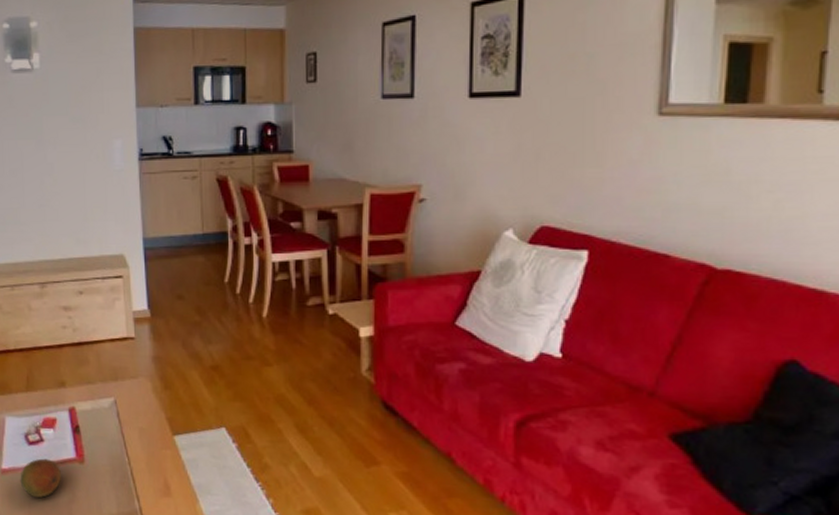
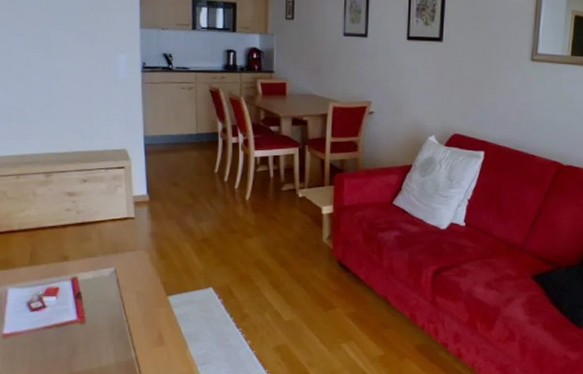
fruit: present [20,458,61,497] -> none [22,322,62,355]

